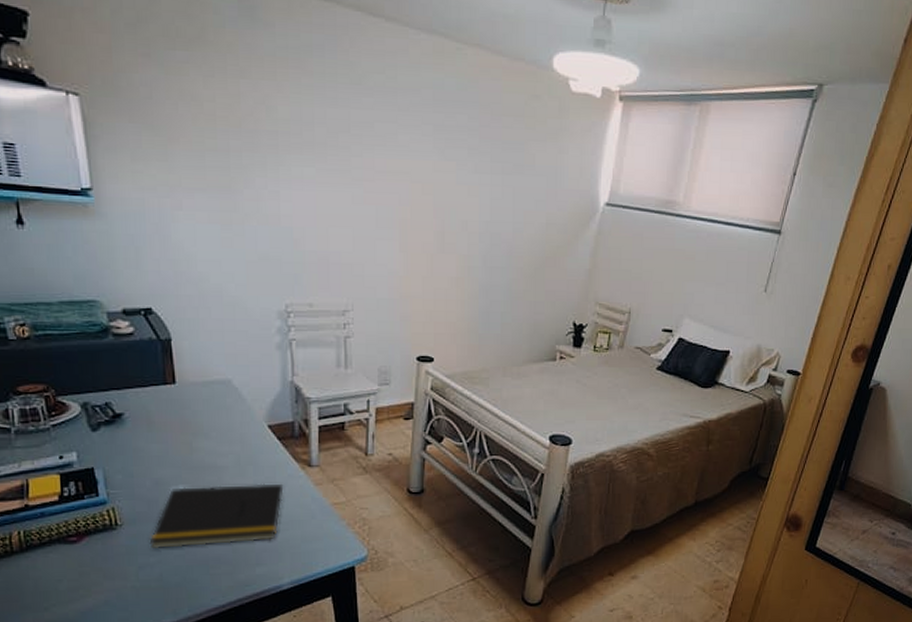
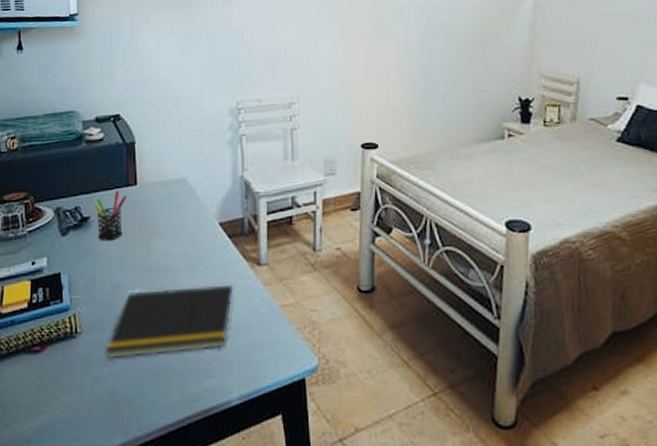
pen holder: none [127,388,165,438] -> present [94,191,127,241]

